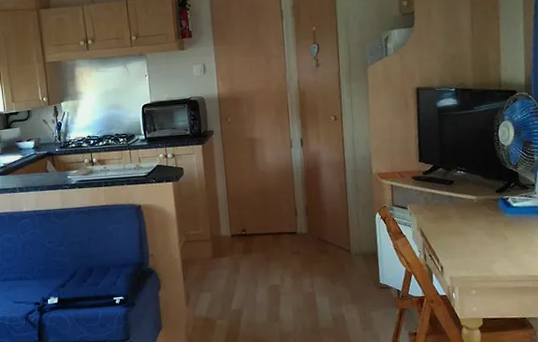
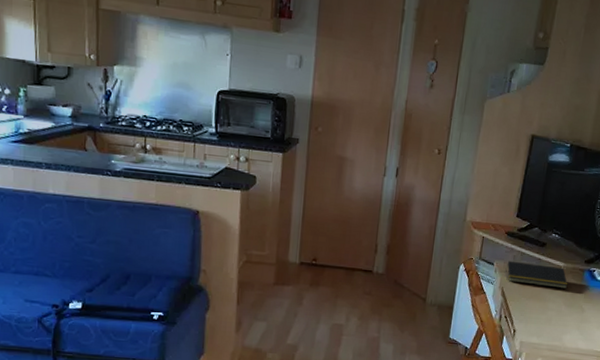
notepad: none [419,201,485,222] -> present [505,260,568,289]

